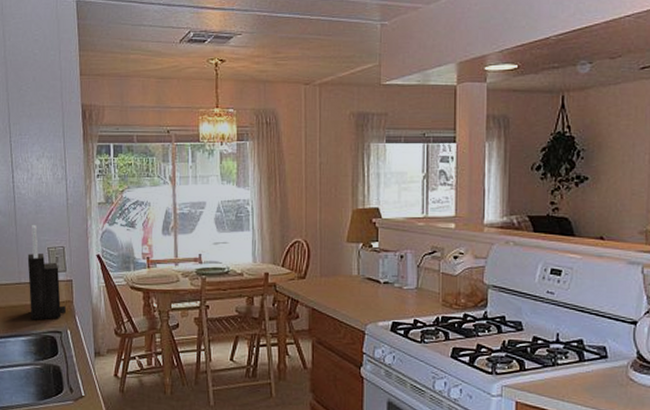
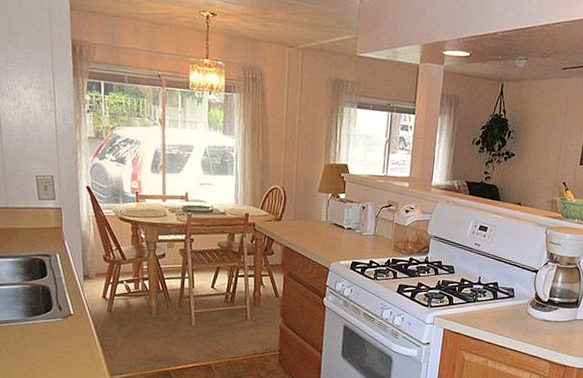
knife block: present [27,225,66,320] -> none [15,153,55,244]

